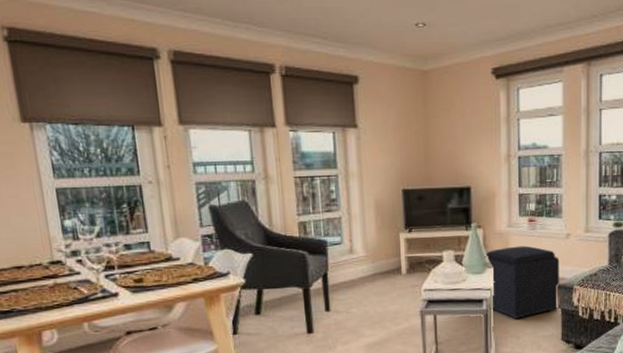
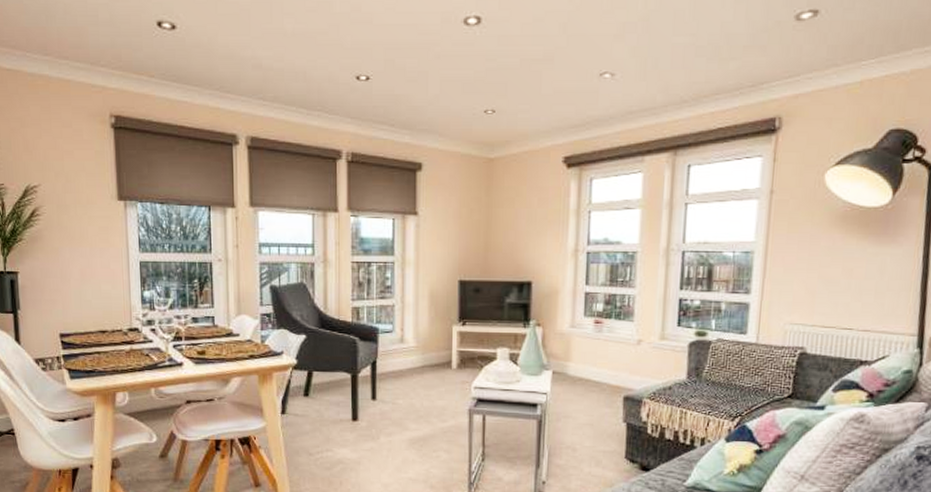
ottoman: present [485,245,560,319] -> none [542,349,628,429]

